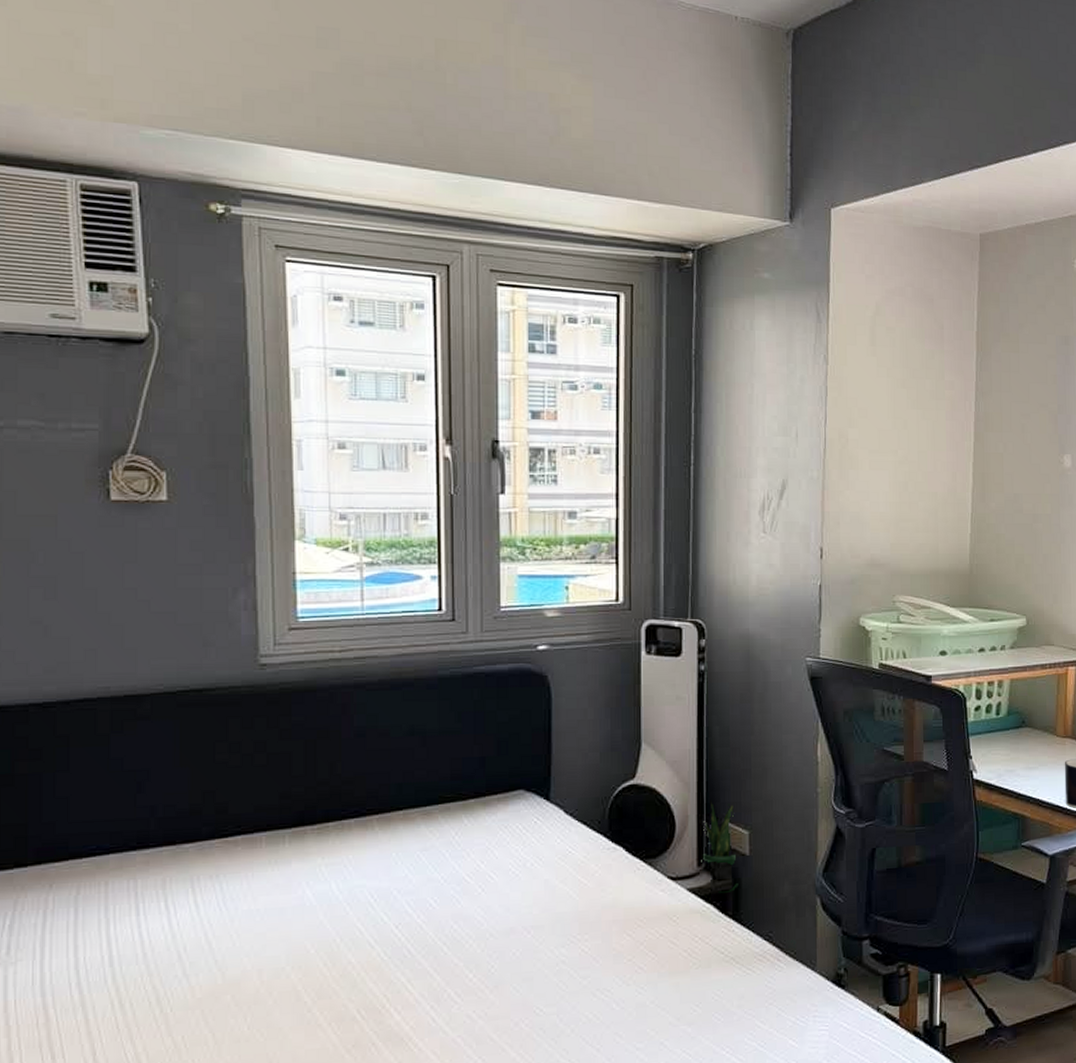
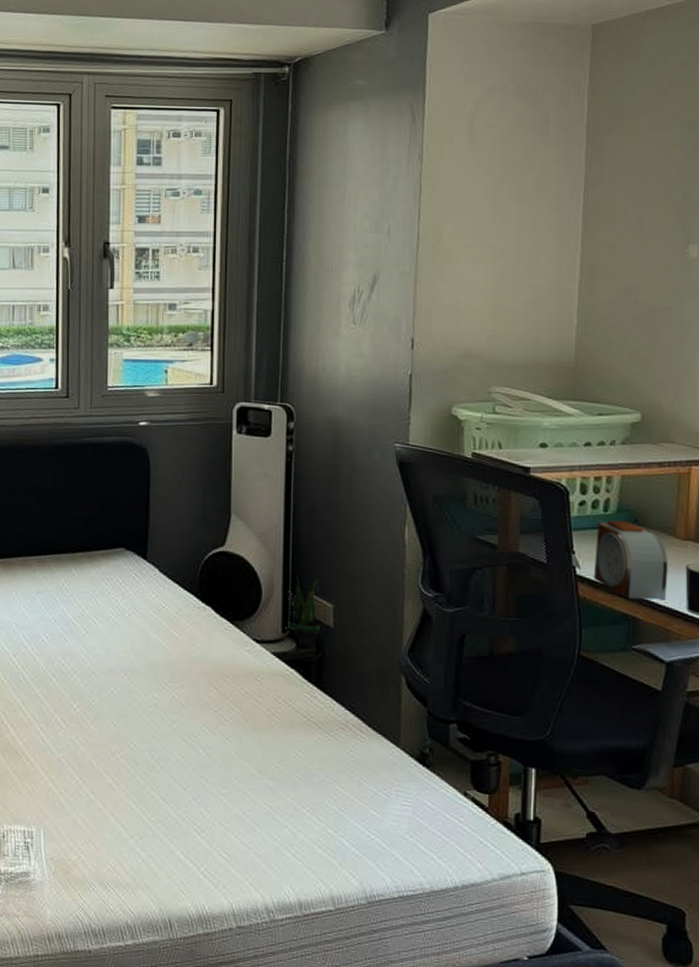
alarm clock: none [988,723,1050,798] -> present [593,520,668,601]

